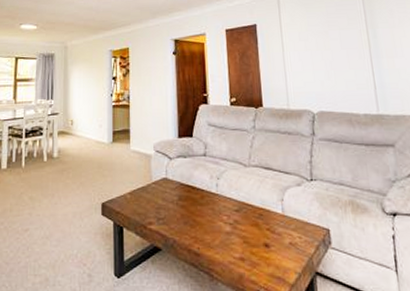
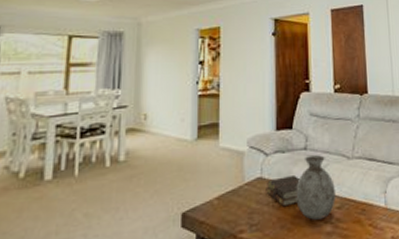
bible: none [170,177,200,205] -> present [266,174,300,207]
vase: none [197,162,234,219] -> present [296,155,336,220]

